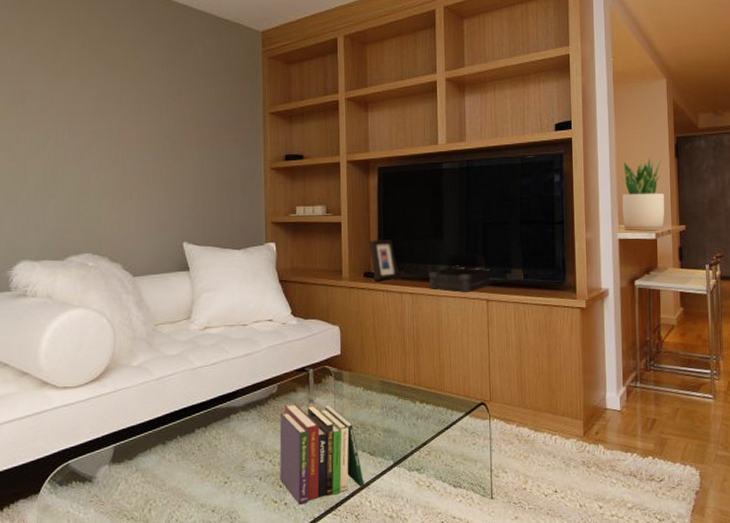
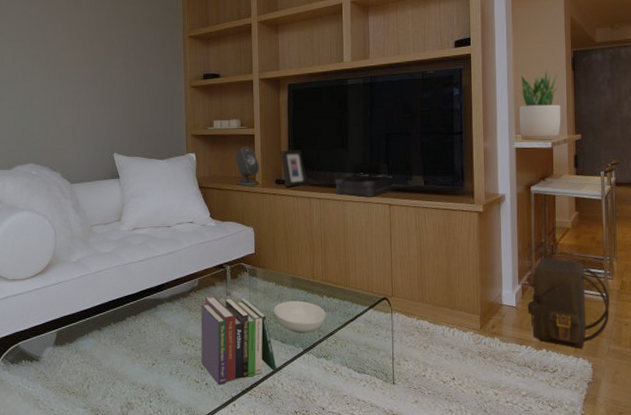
speaker: none [319,235,346,280] -> present [235,146,259,186]
bowl: none [361,407,419,444] -> present [273,301,326,333]
backpack: none [632,356,717,456] -> present [527,257,610,349]

